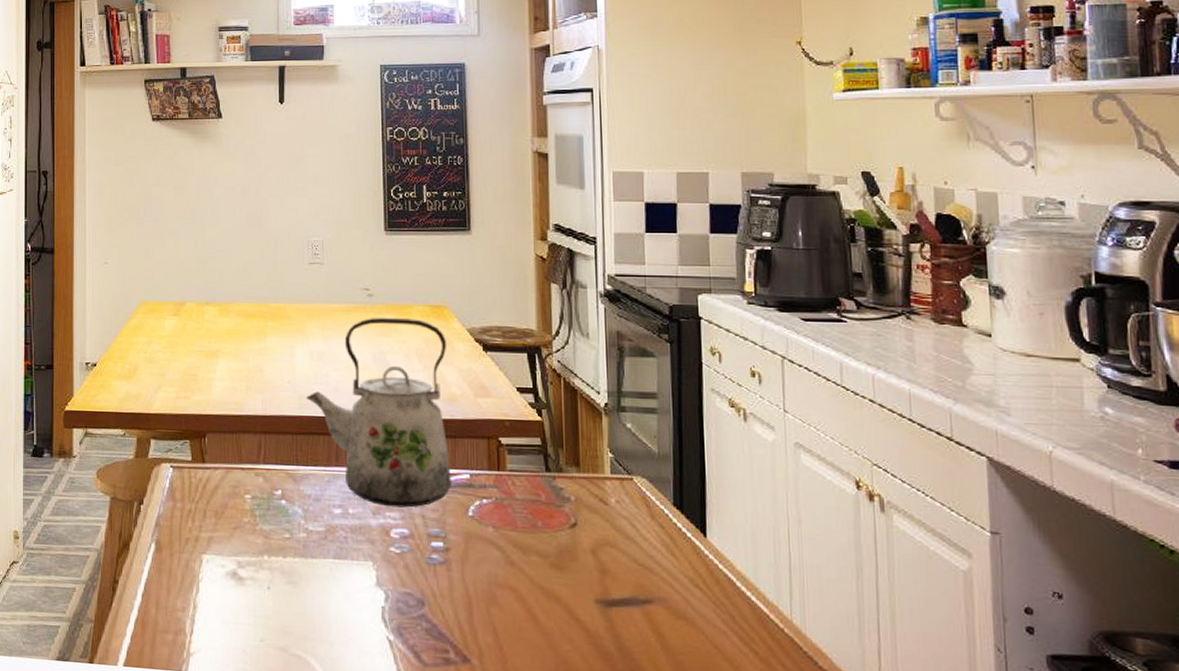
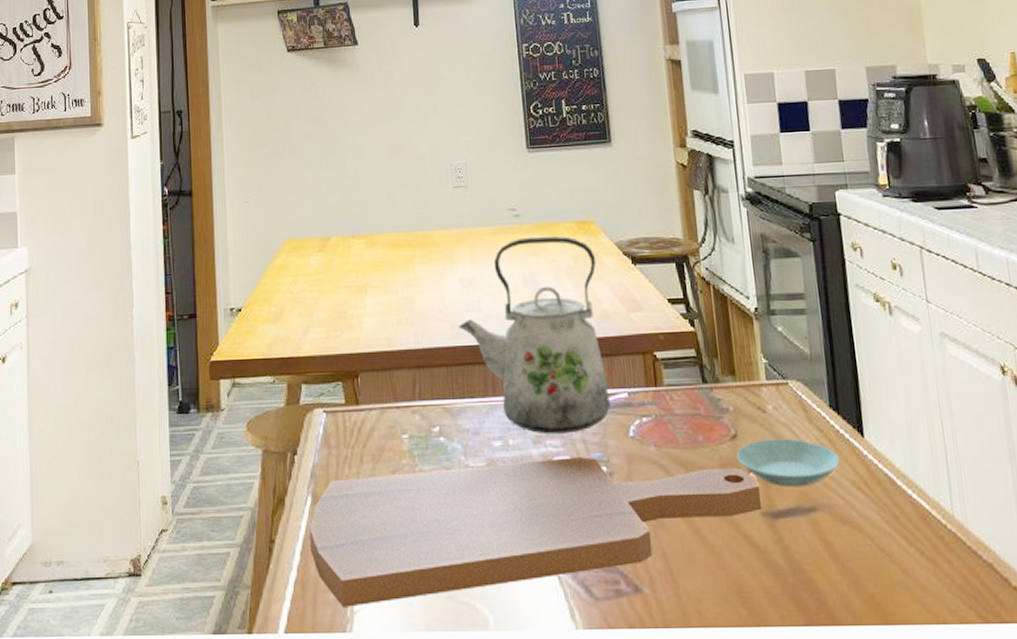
cutting board: none [152,530,597,649] -> present [309,457,762,607]
saucer: none [574,530,680,579] -> present [736,438,840,487]

